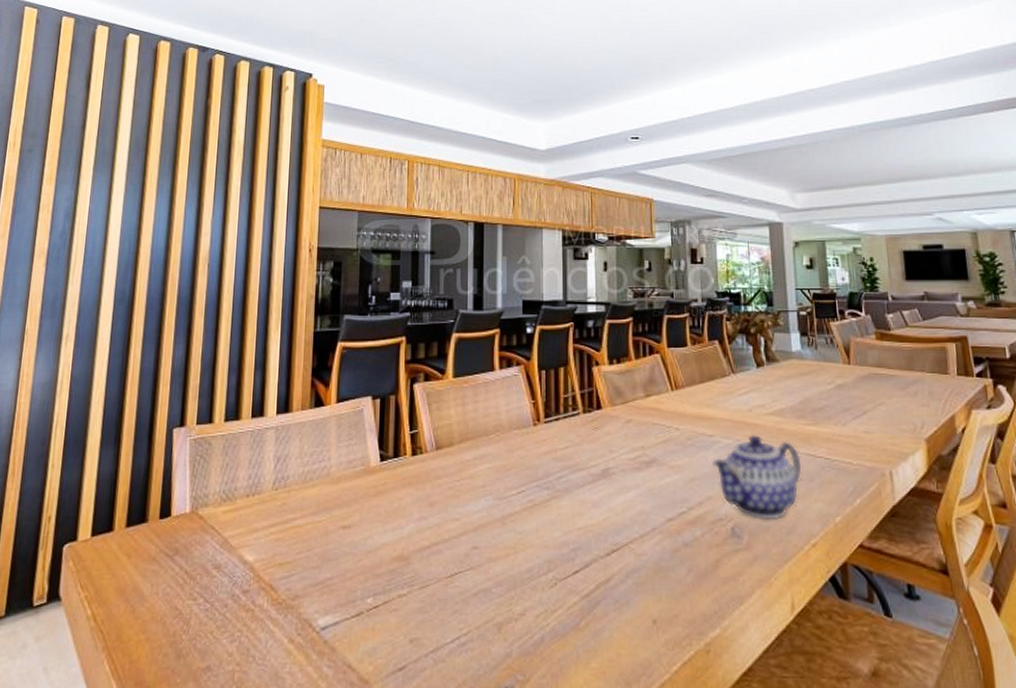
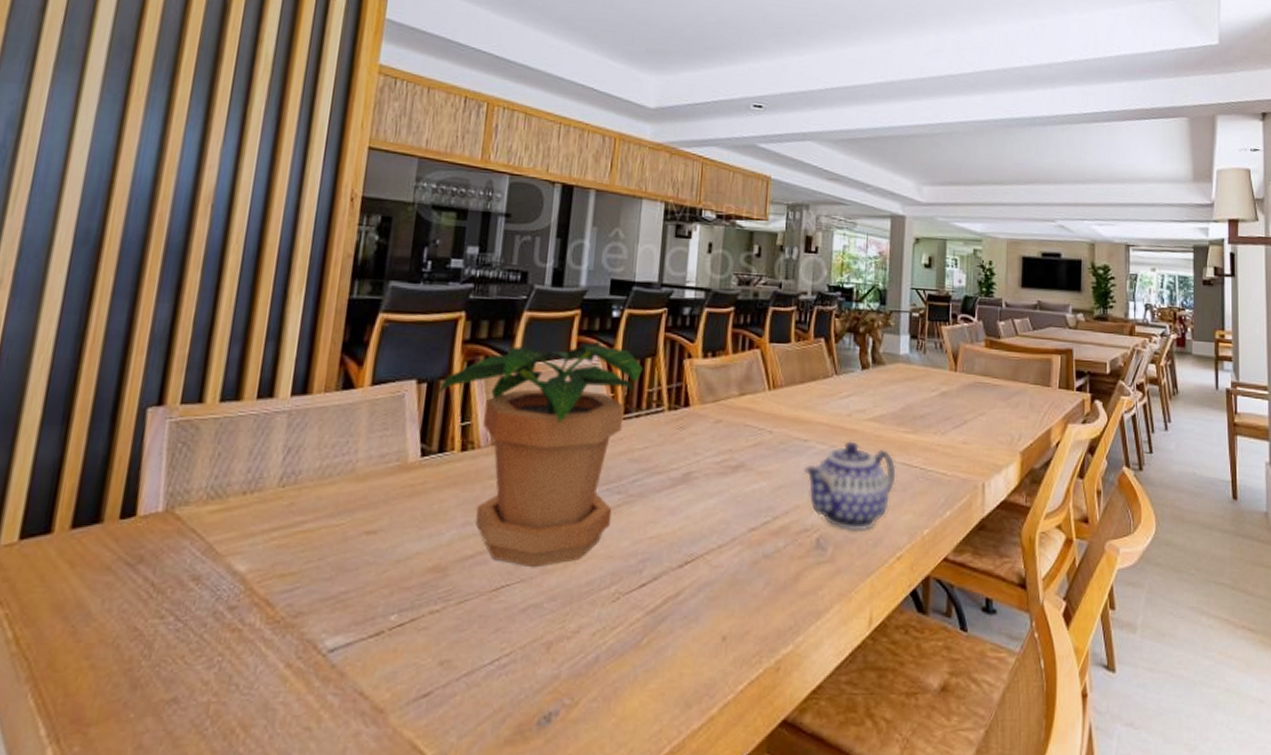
potted plant: none [388,355,557,557] -> present [436,341,643,568]

